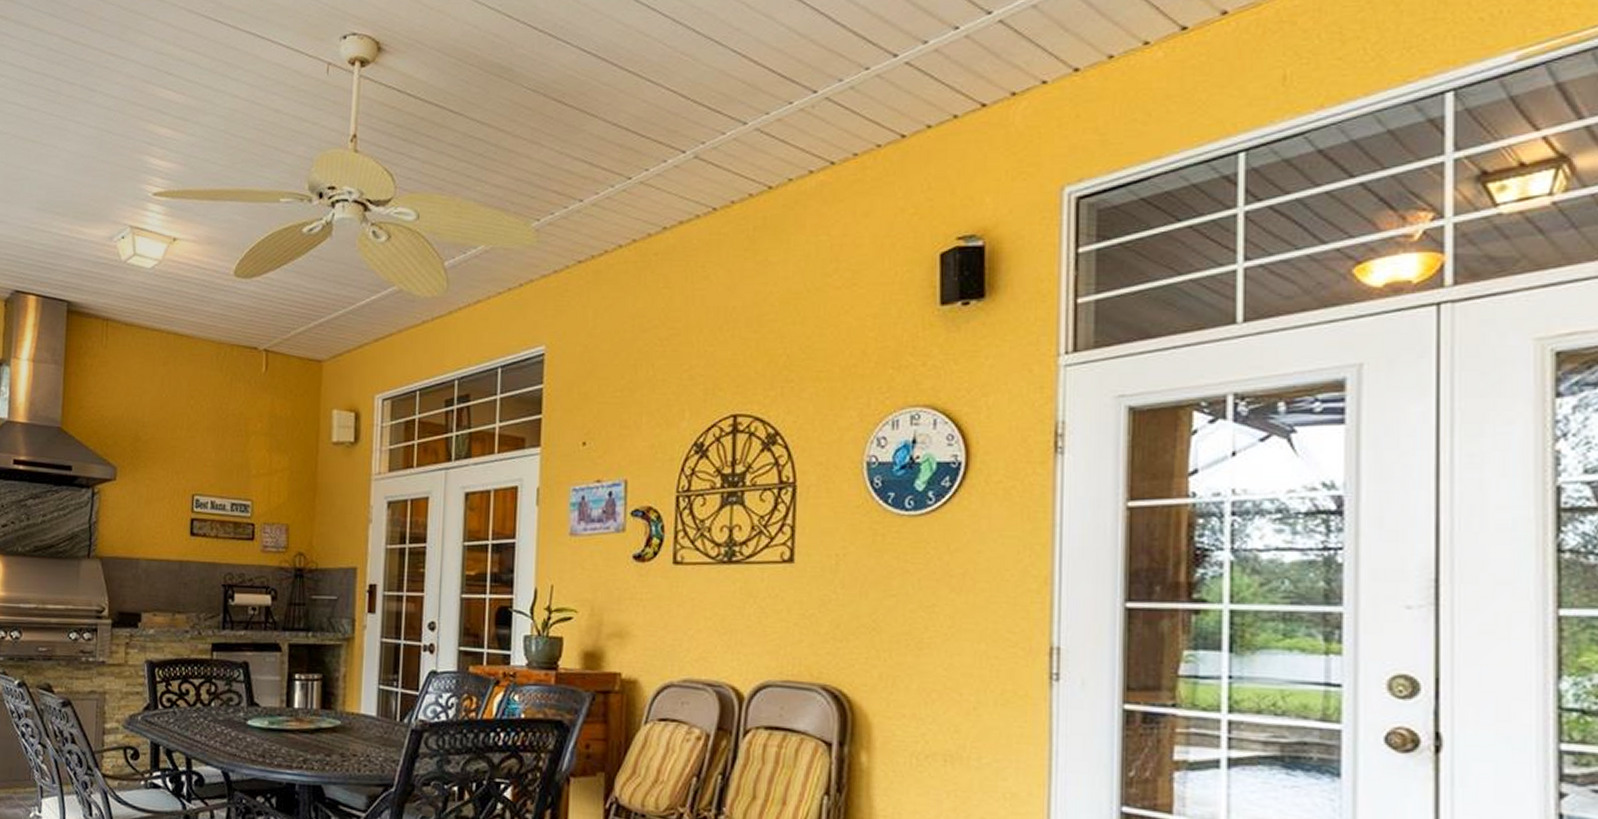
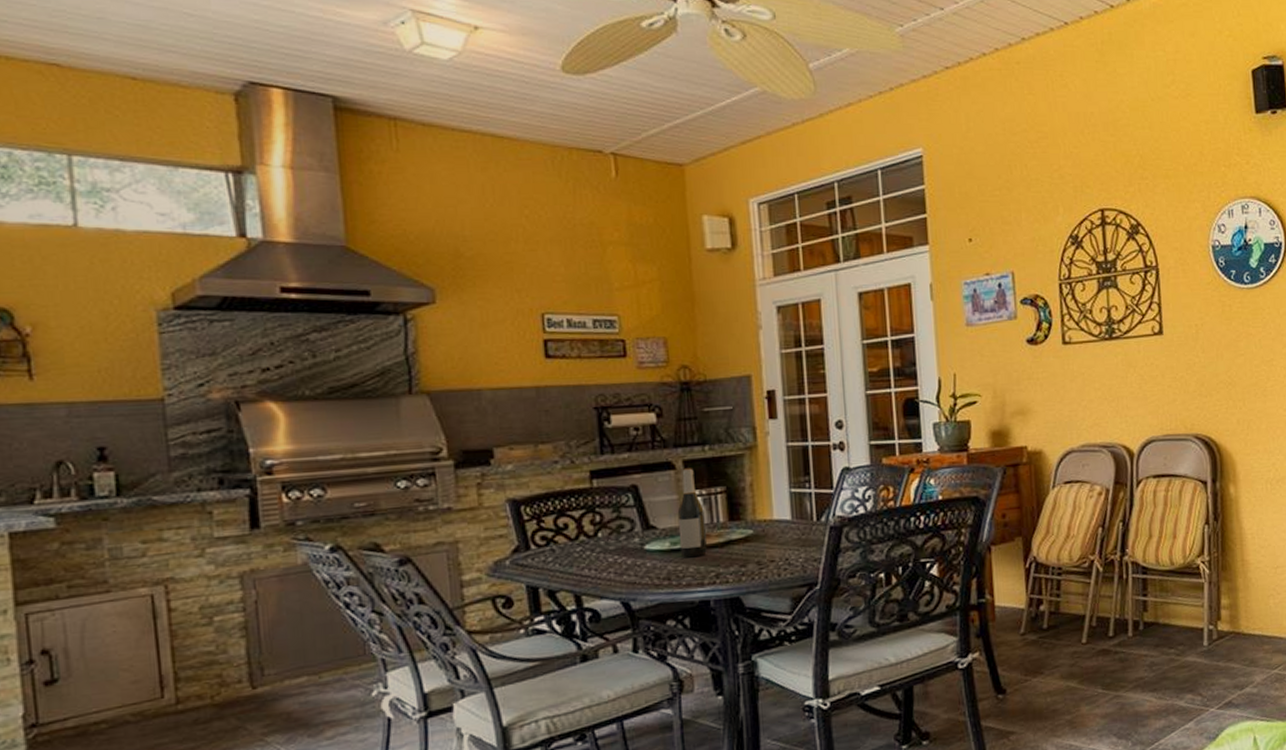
wine bottle: none [276,652,301,740] -> present [677,468,707,558]

